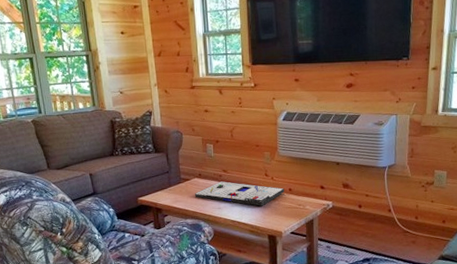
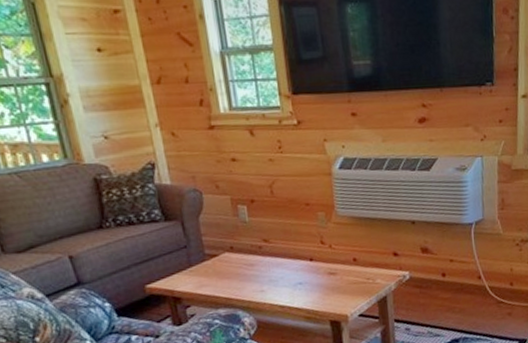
board game: present [195,181,285,206] -> none [227,254,348,285]

